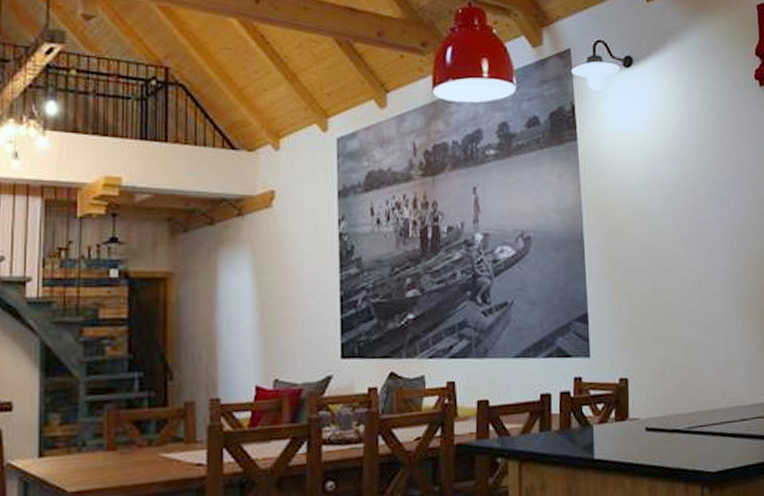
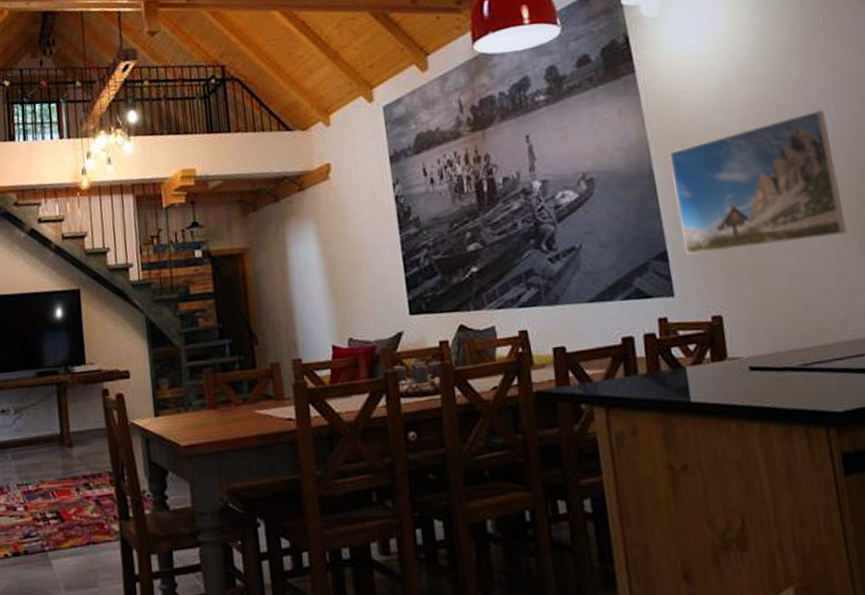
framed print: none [598,198,734,319] -> present [669,110,848,255]

